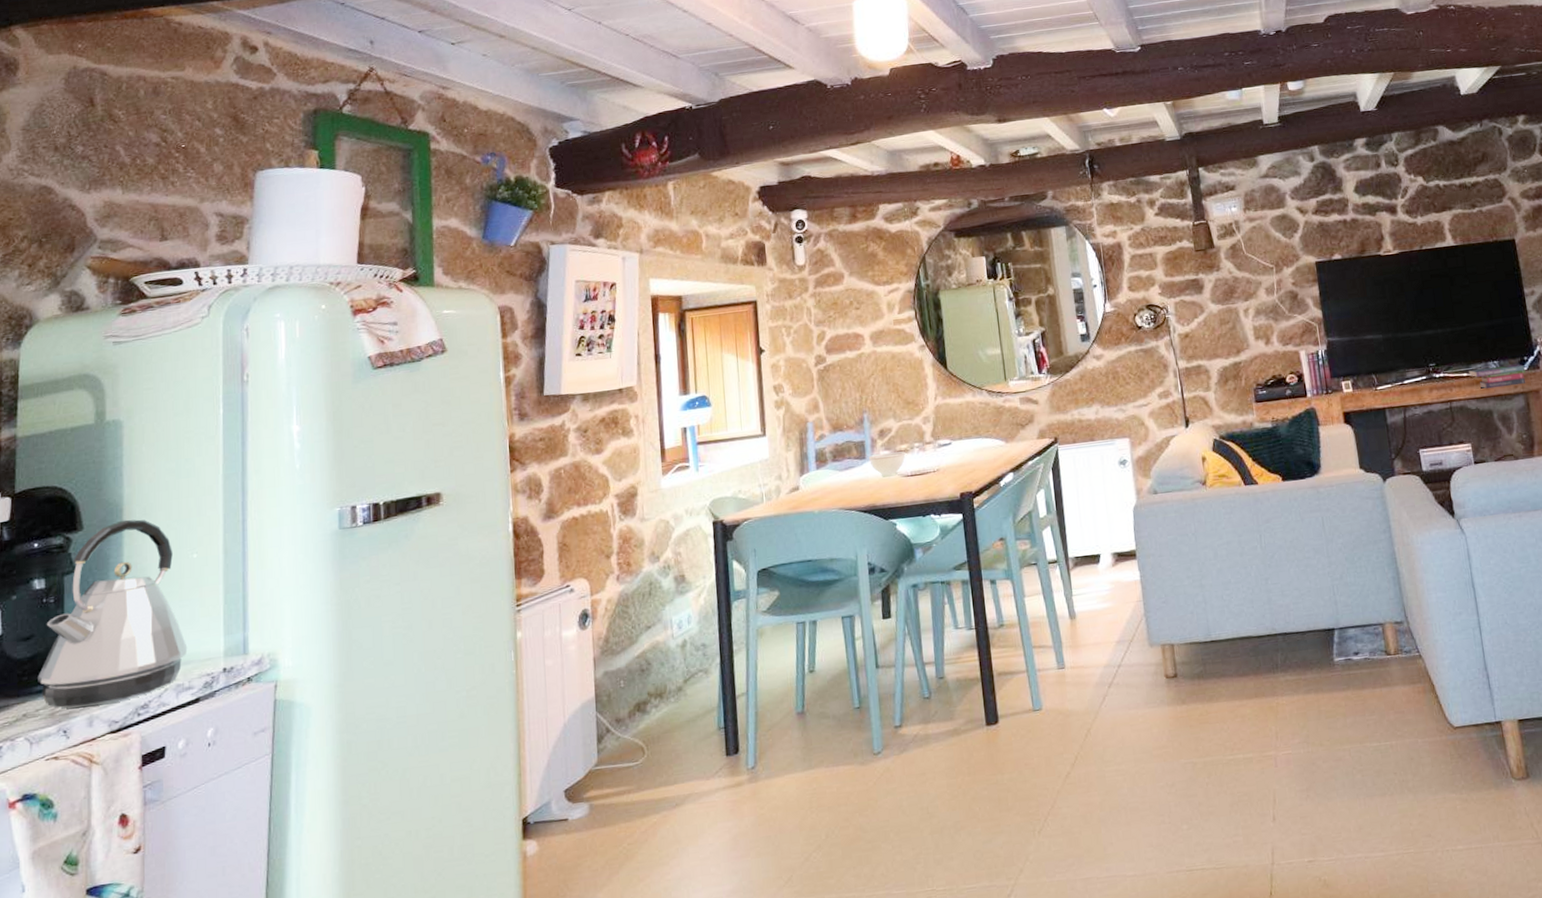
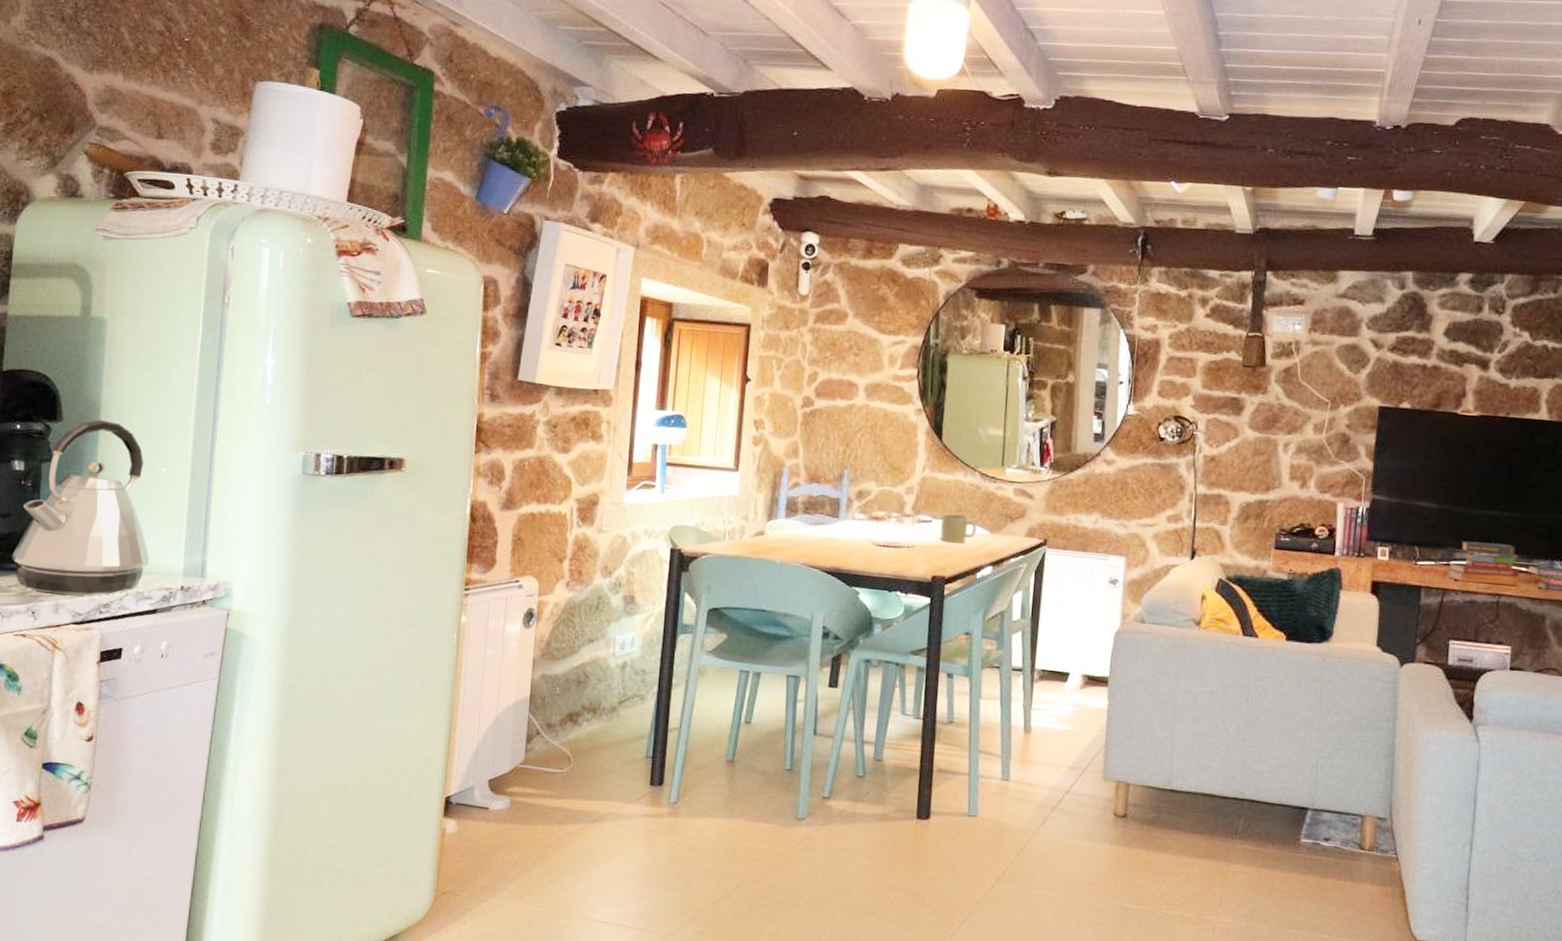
bowl: present [868,451,907,478] -> none [841,515,883,543]
mug: none [959,432,992,461] -> present [940,514,976,545]
books: none [1403,356,1464,397] -> present [1448,540,1520,586]

